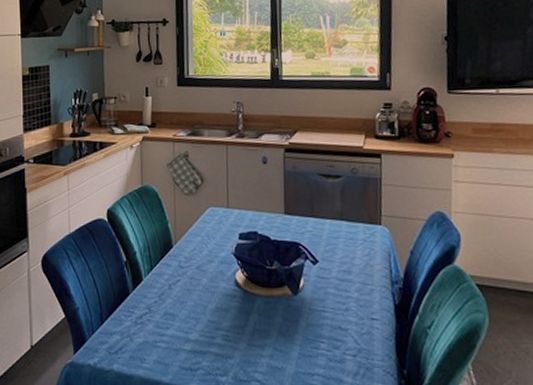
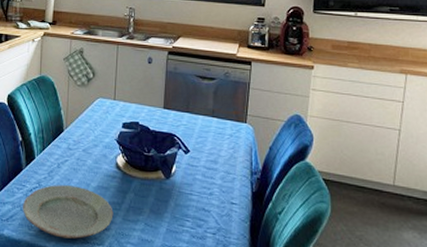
plate: none [133,309,237,370] -> present [23,185,114,239]

